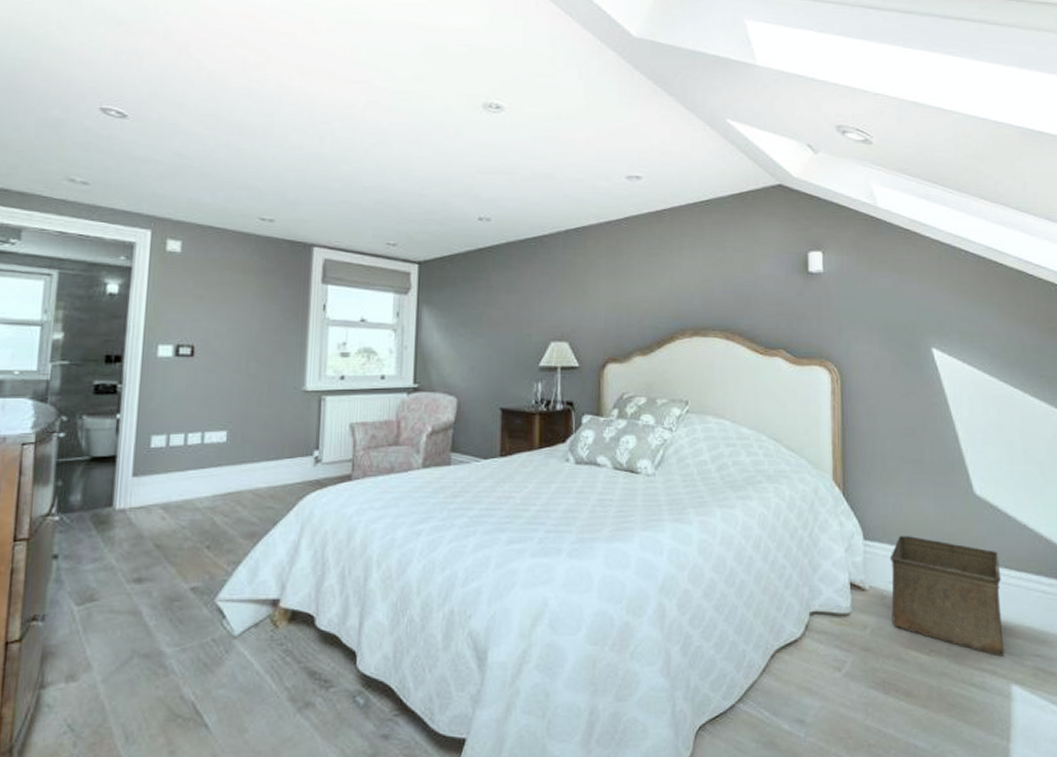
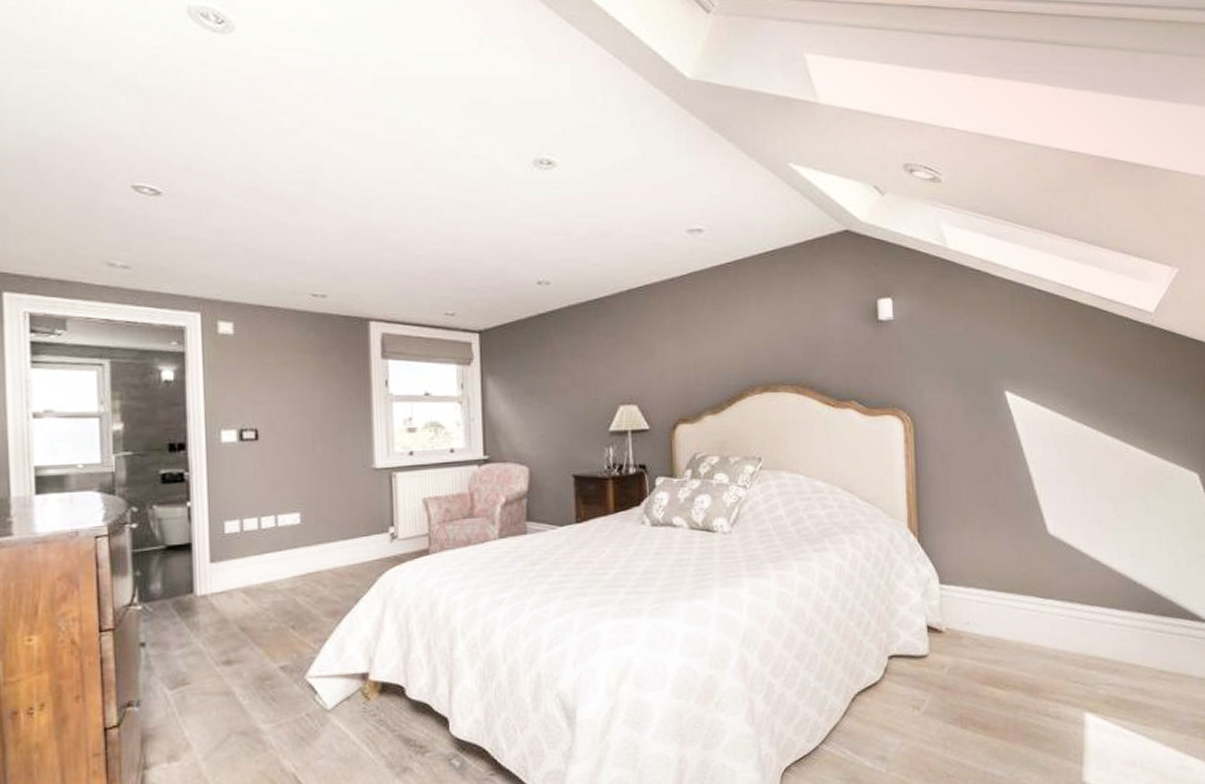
storage bin: present [889,536,1005,658] -> none [965,578,1078,689]

